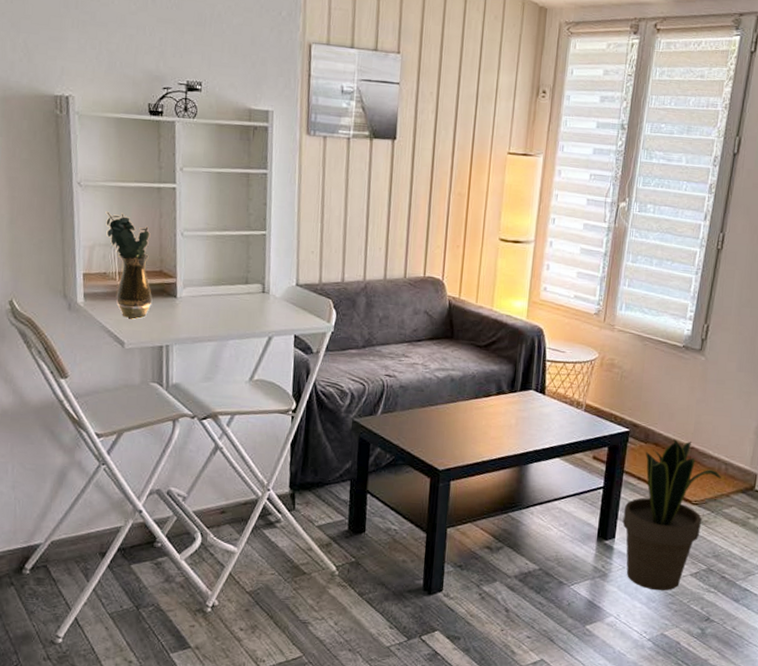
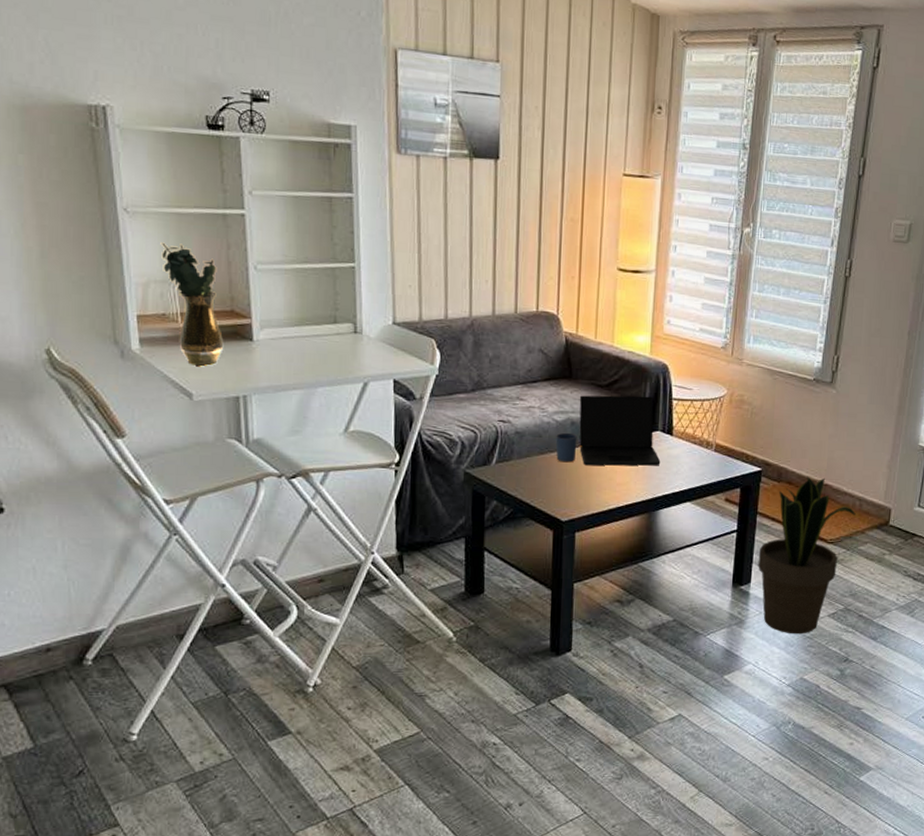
mug: none [436,388,456,416] -> present [555,432,578,463]
laptop: none [457,354,533,423] -> present [579,395,661,466]

